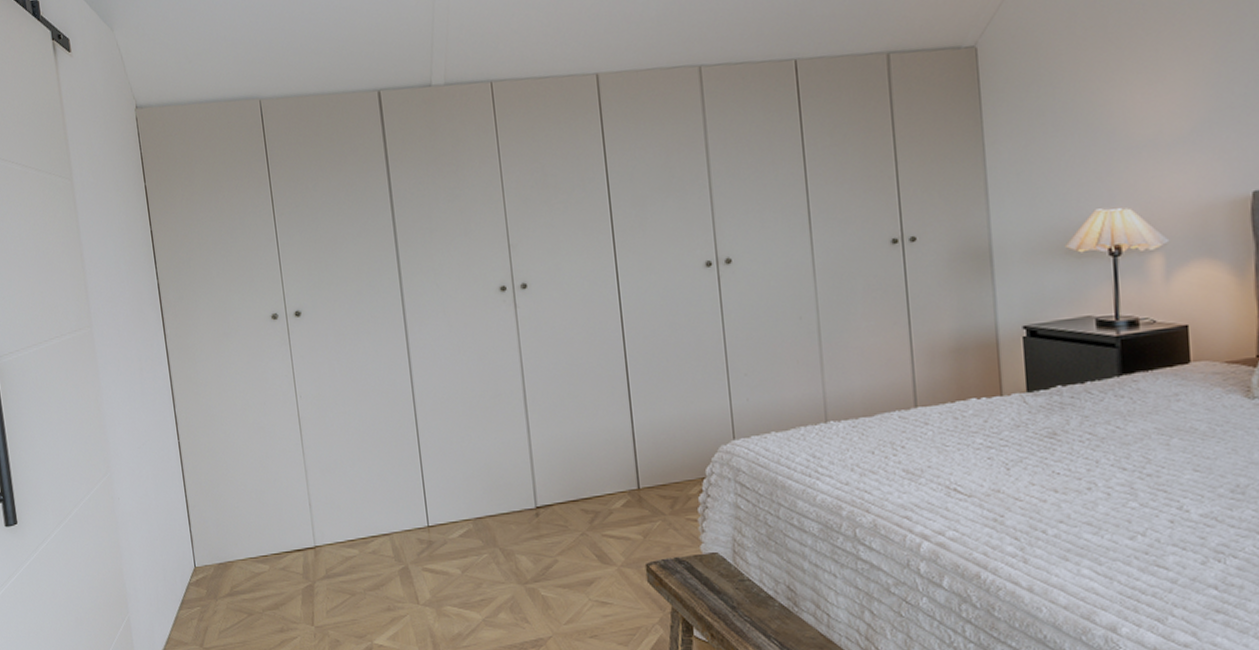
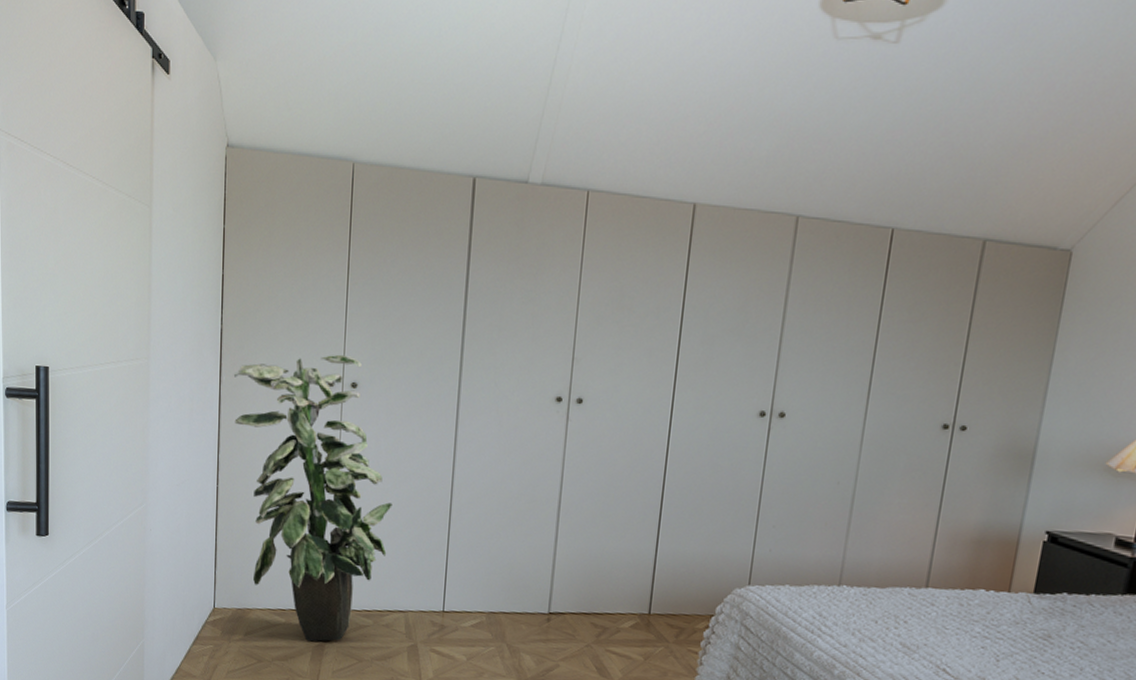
indoor plant: none [177,285,360,584] -> present [233,354,393,642]

